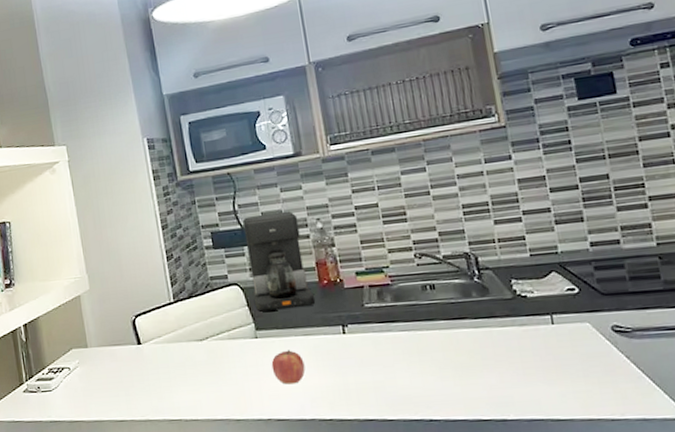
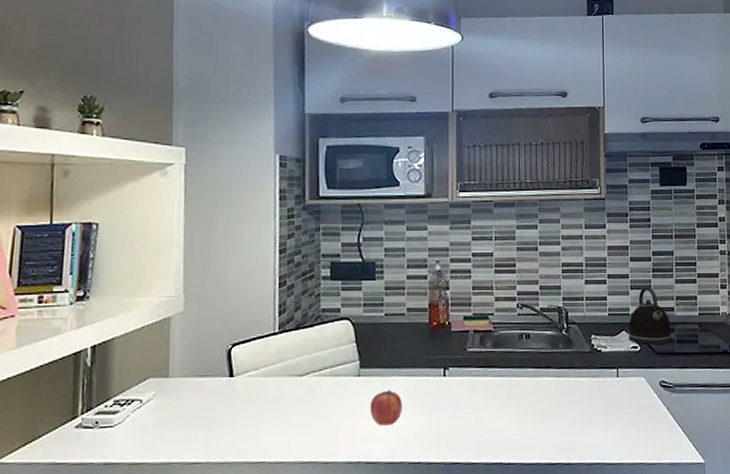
coffee maker: present [242,211,316,312] -> none [363,250,423,349]
kettle: none [559,218,622,286] -> present [628,286,672,345]

